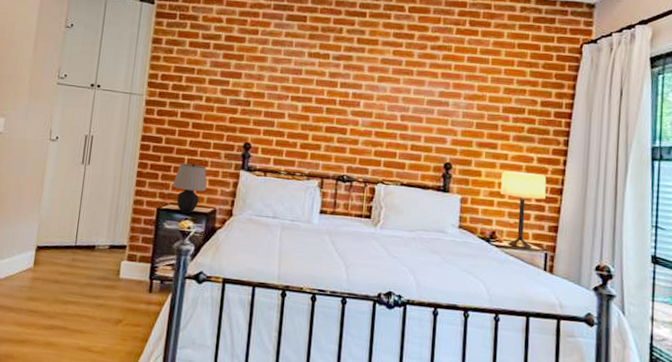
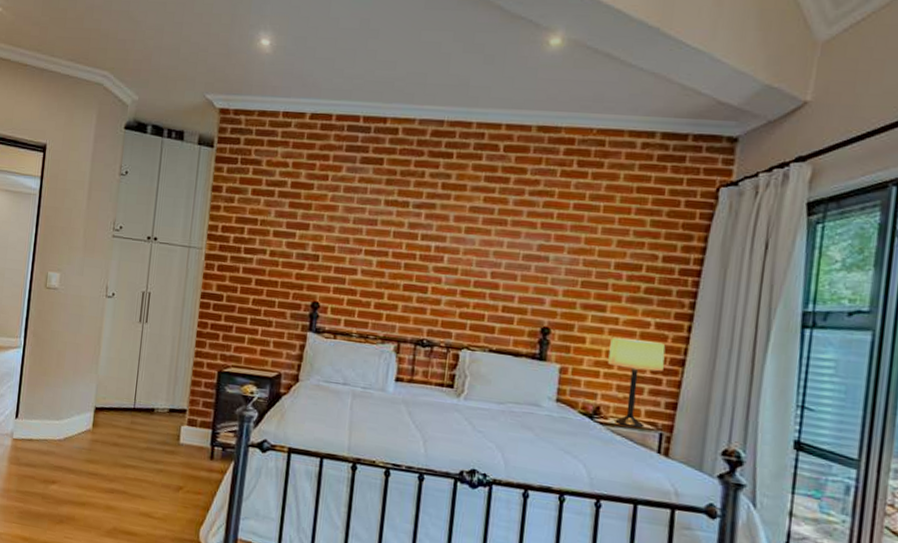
table lamp: present [172,163,207,214] -> none [234,323,271,379]

